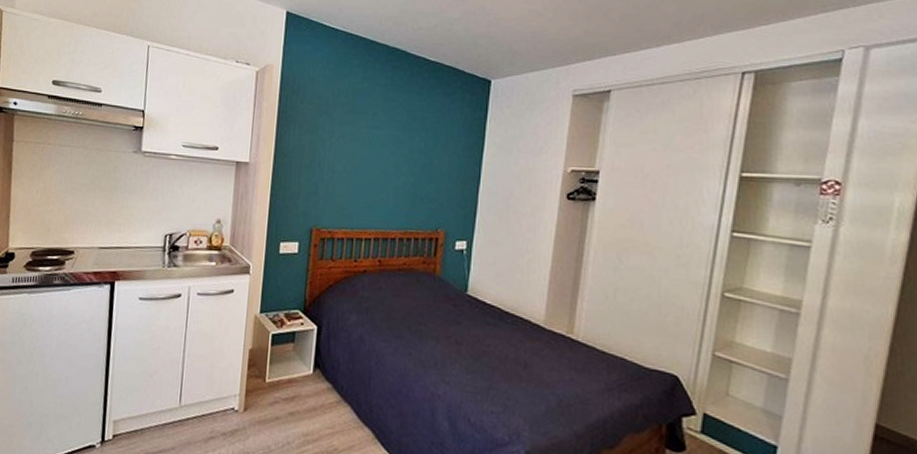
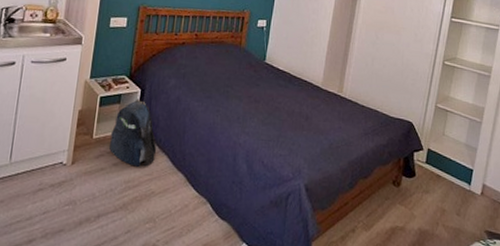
backpack: none [284,337,339,419] -> present [109,99,157,167]

